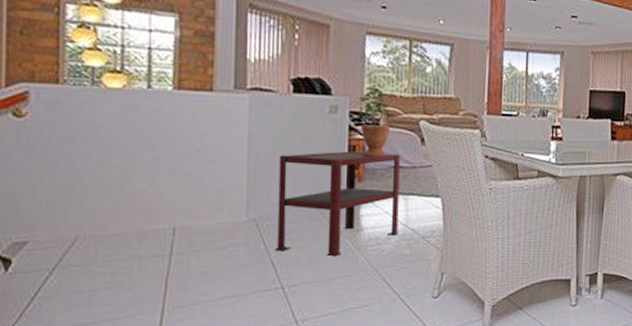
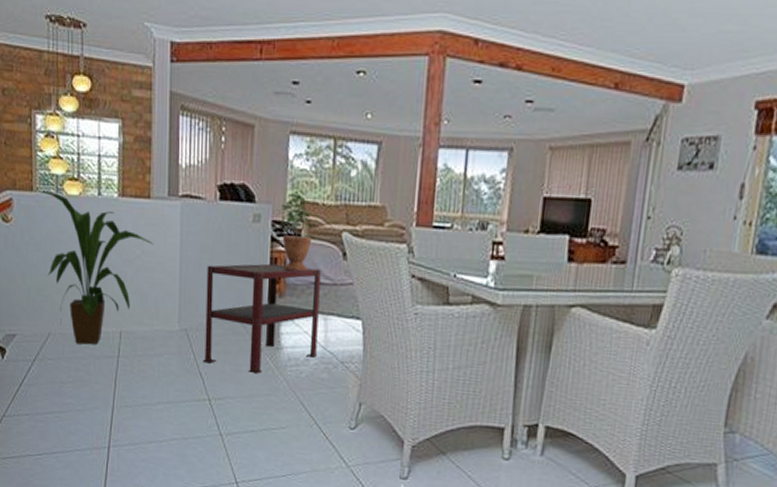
house plant: none [70,83,217,245] -> present [41,191,154,345]

